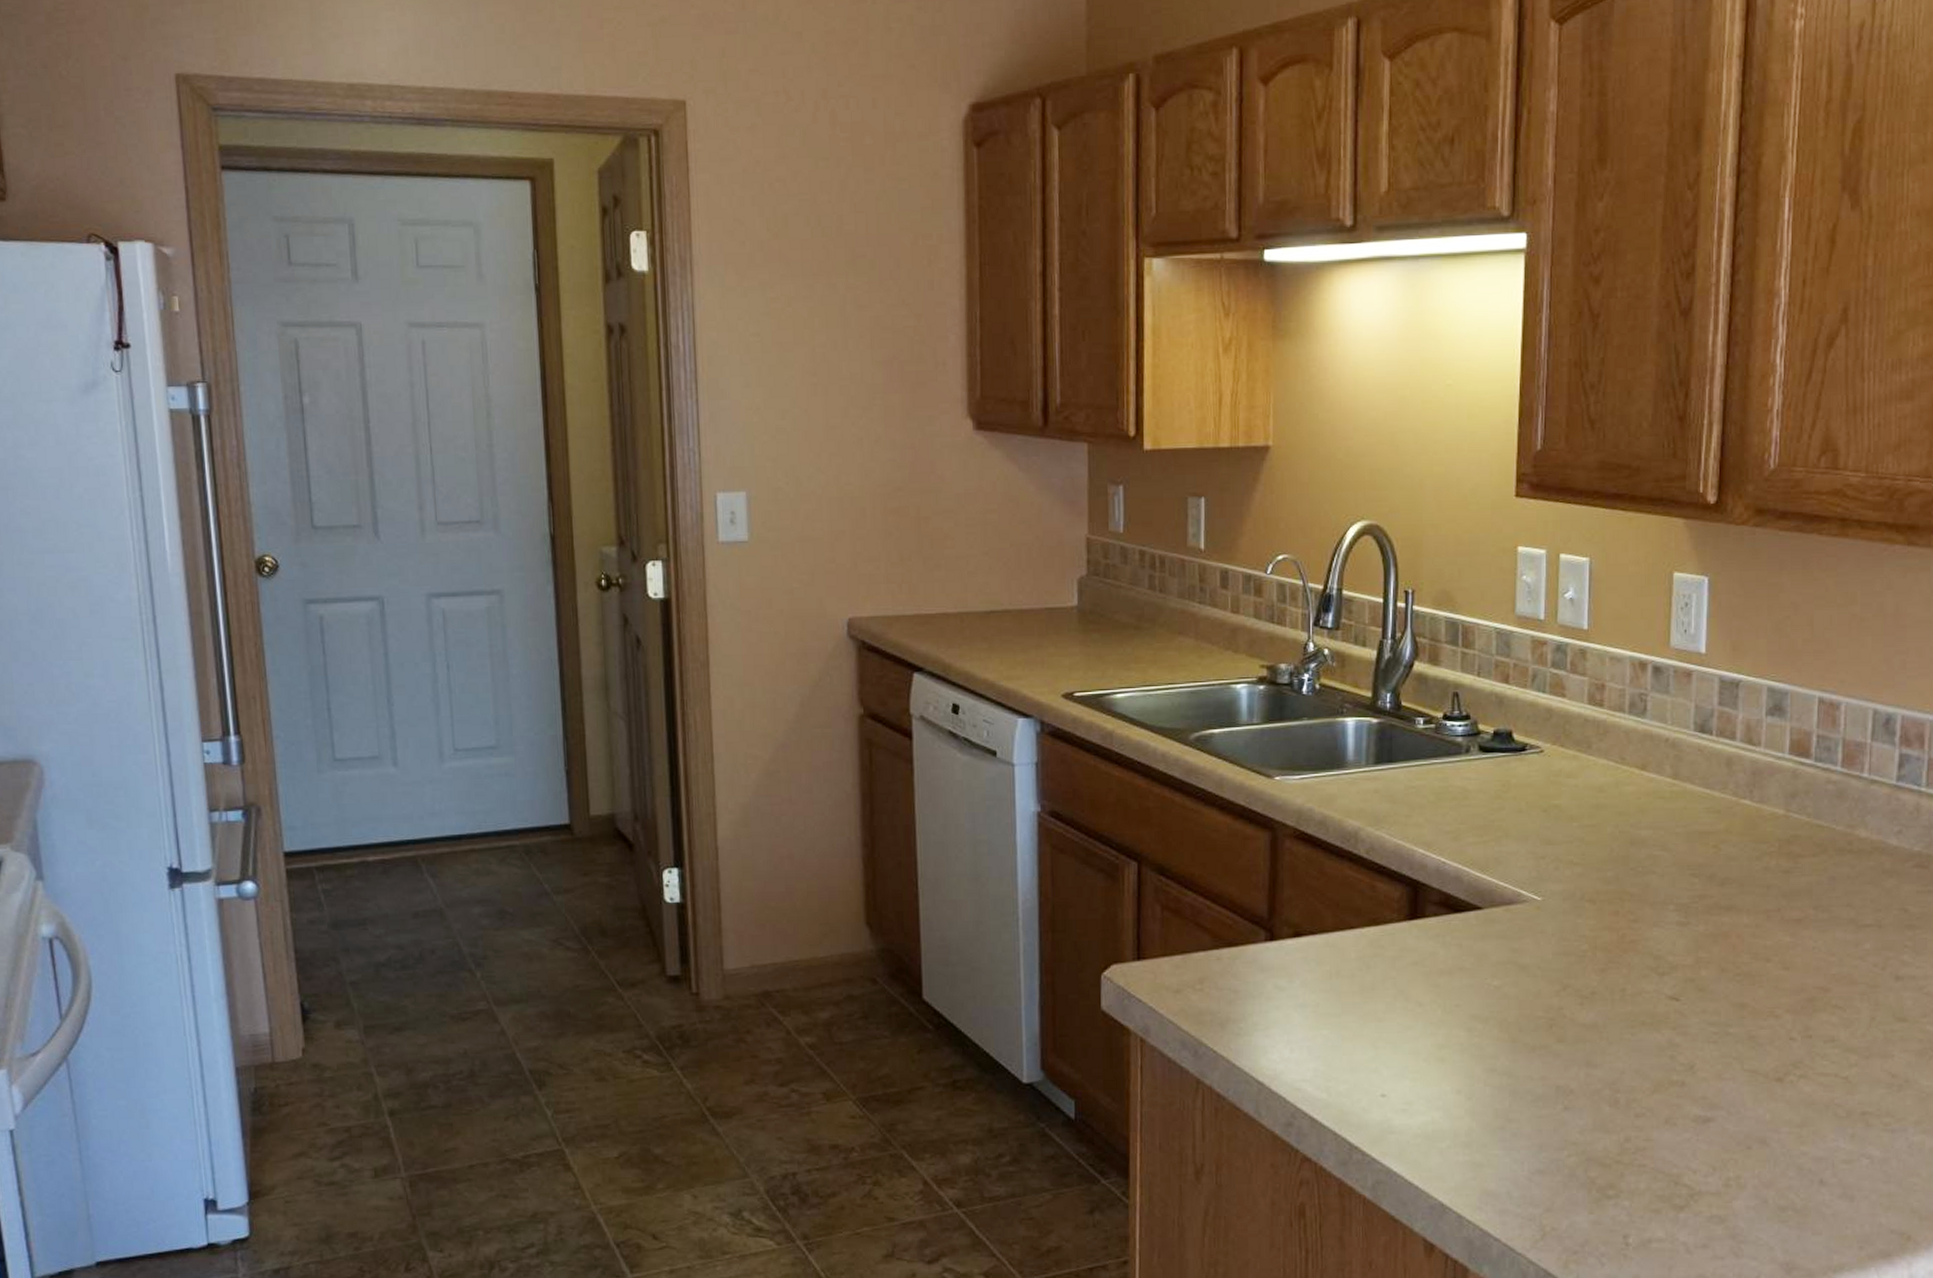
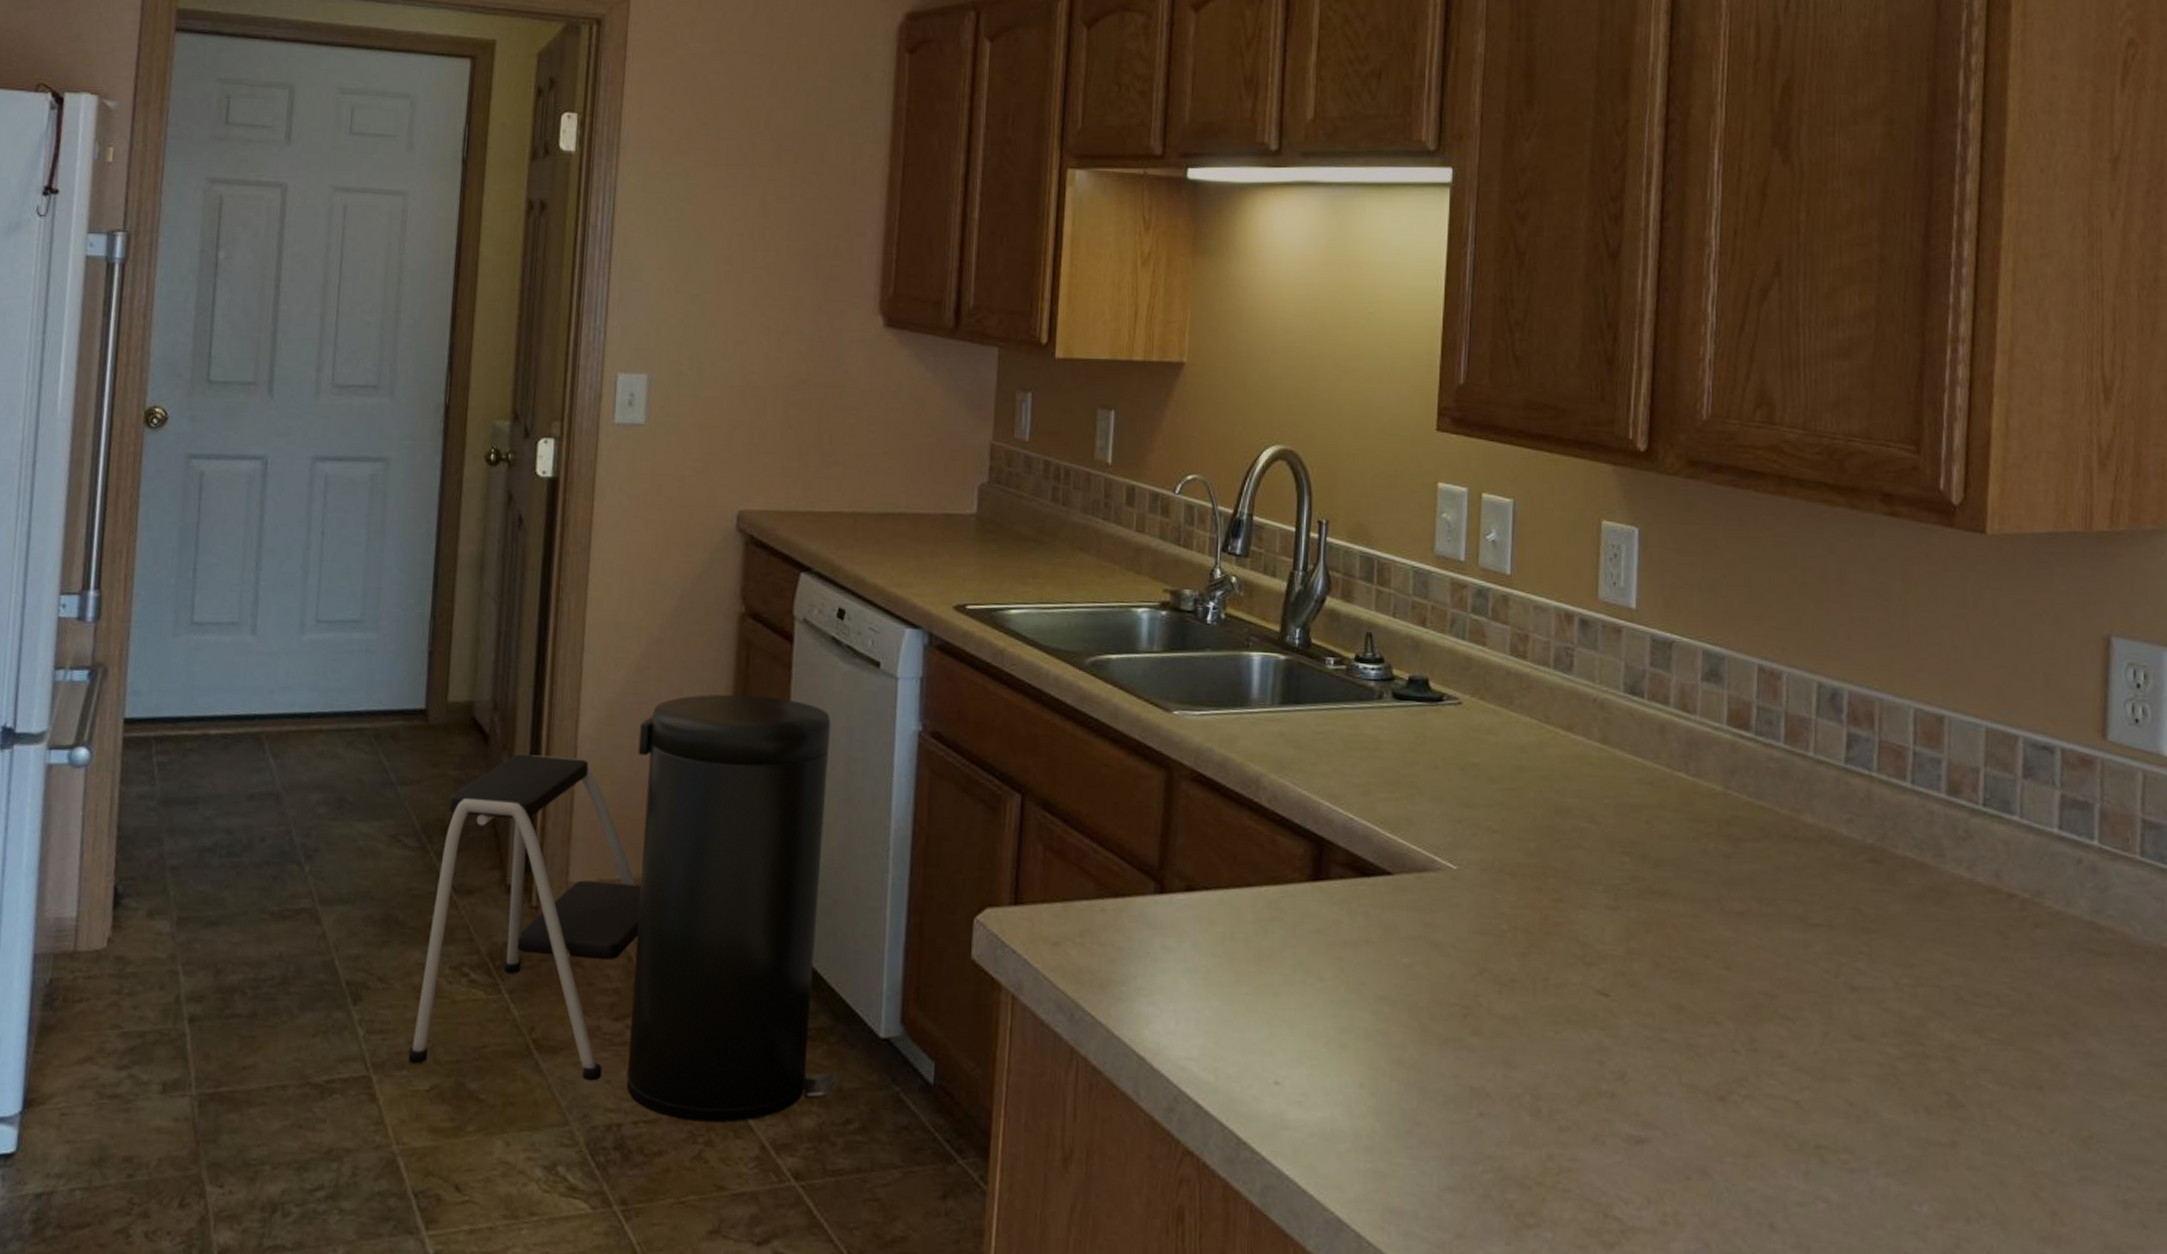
step stool: none [595,858,793,1139] -> present [408,754,642,1081]
pedal bin: none [774,790,985,1166] -> present [626,694,835,1123]

